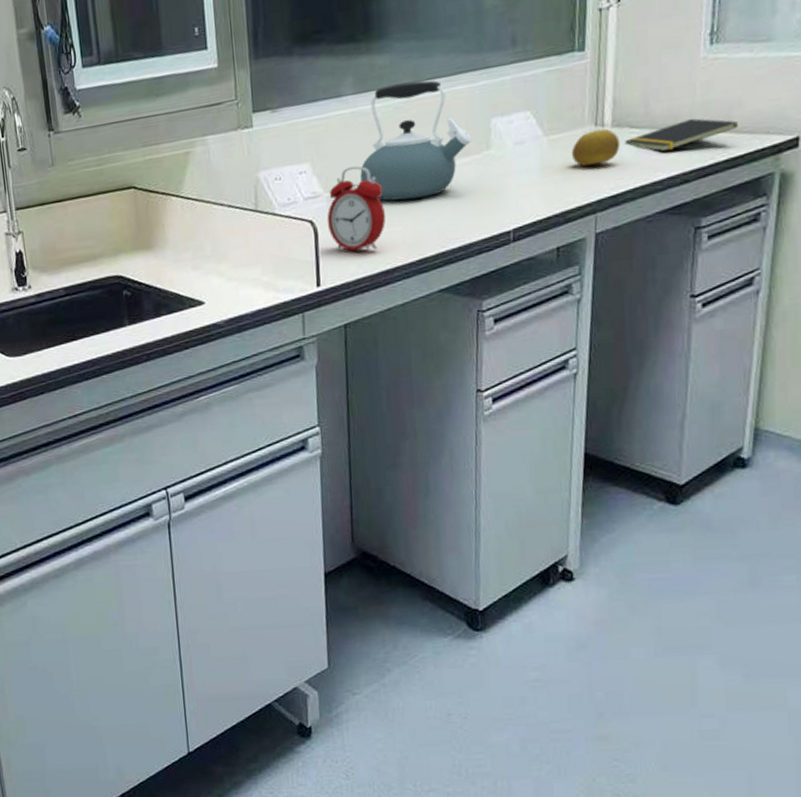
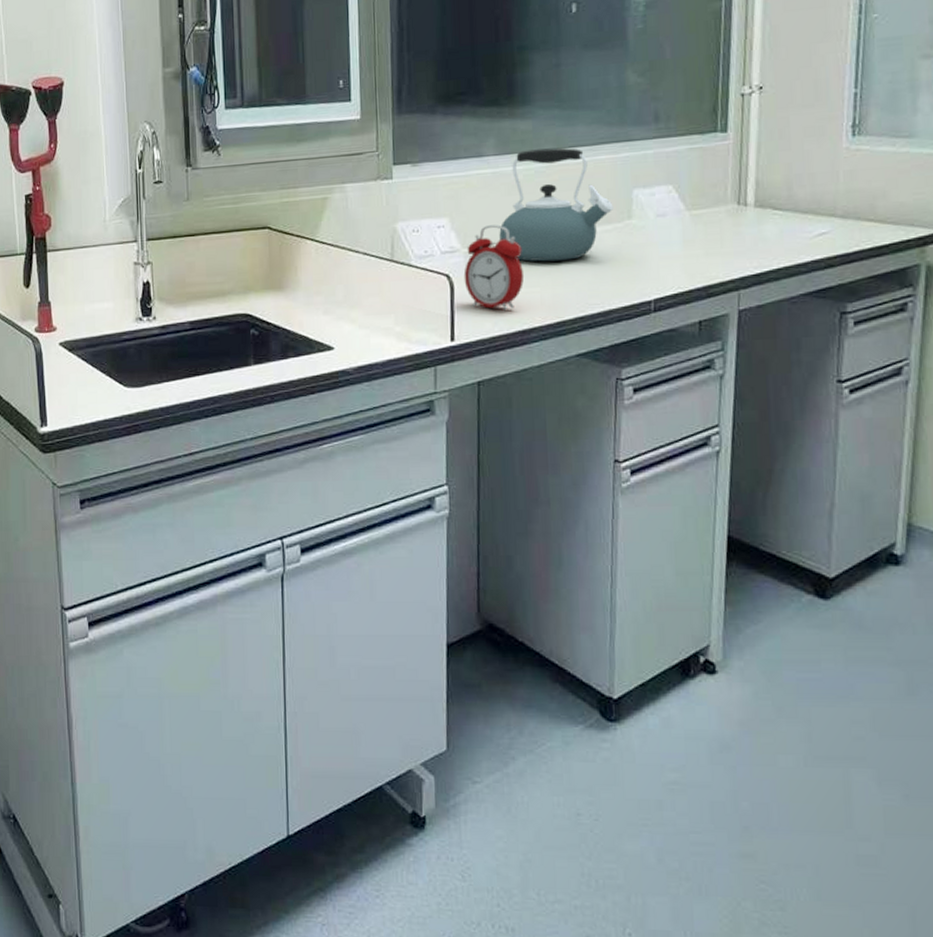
fruit: present [571,128,621,167] -> none [713,208,764,244]
notepad: present [625,118,738,152] -> none [768,205,882,236]

